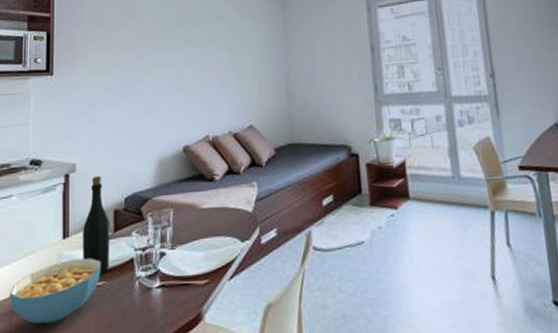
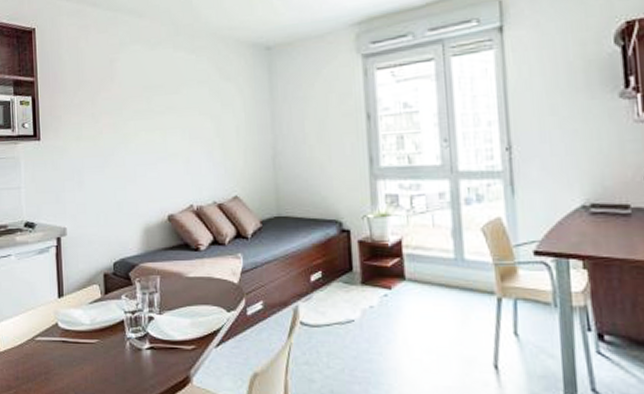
cereal bowl: present [9,258,101,324] -> none [14,317,95,374]
bottle: present [82,176,110,276] -> none [75,241,102,334]

